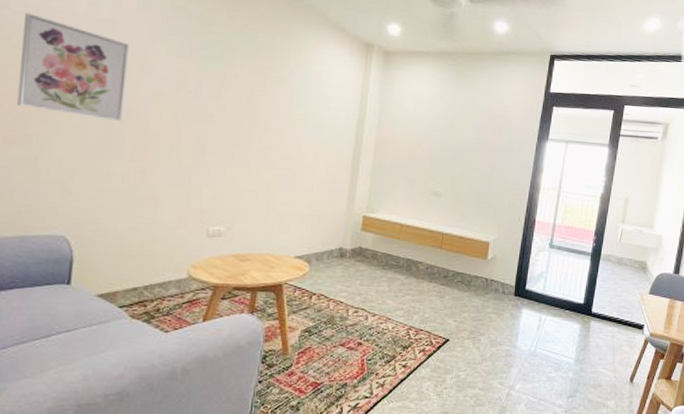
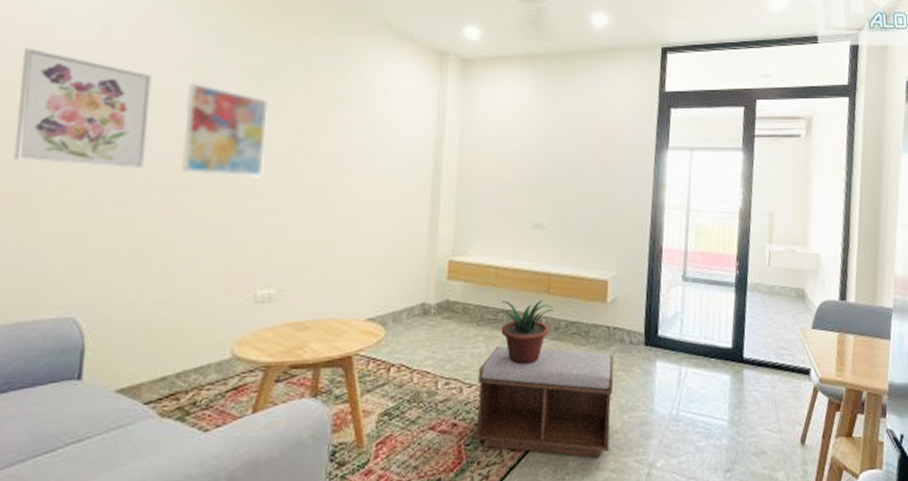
wall art: none [151,52,225,136] -> present [180,82,270,178]
bench: none [374,286,488,379] -> present [473,346,614,458]
potted plant: none [398,251,444,303] -> present [496,300,554,365]

